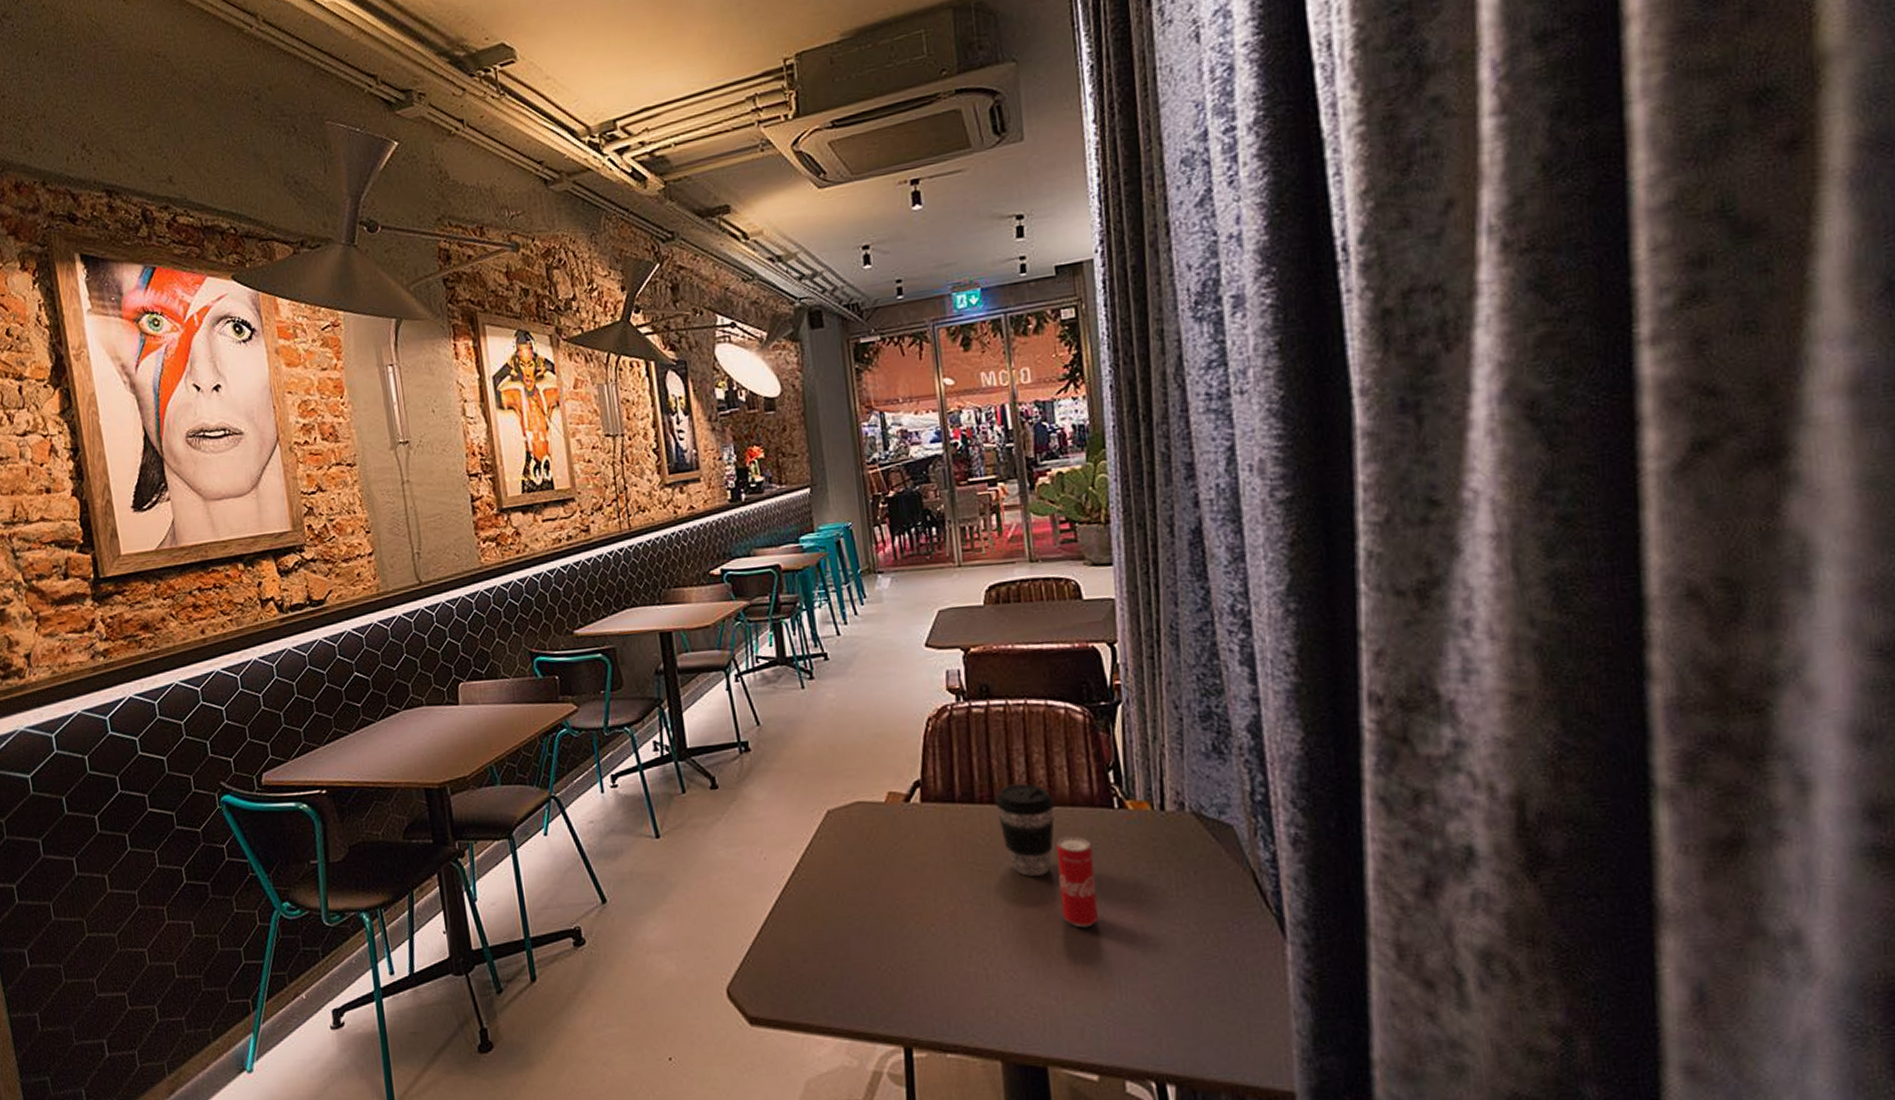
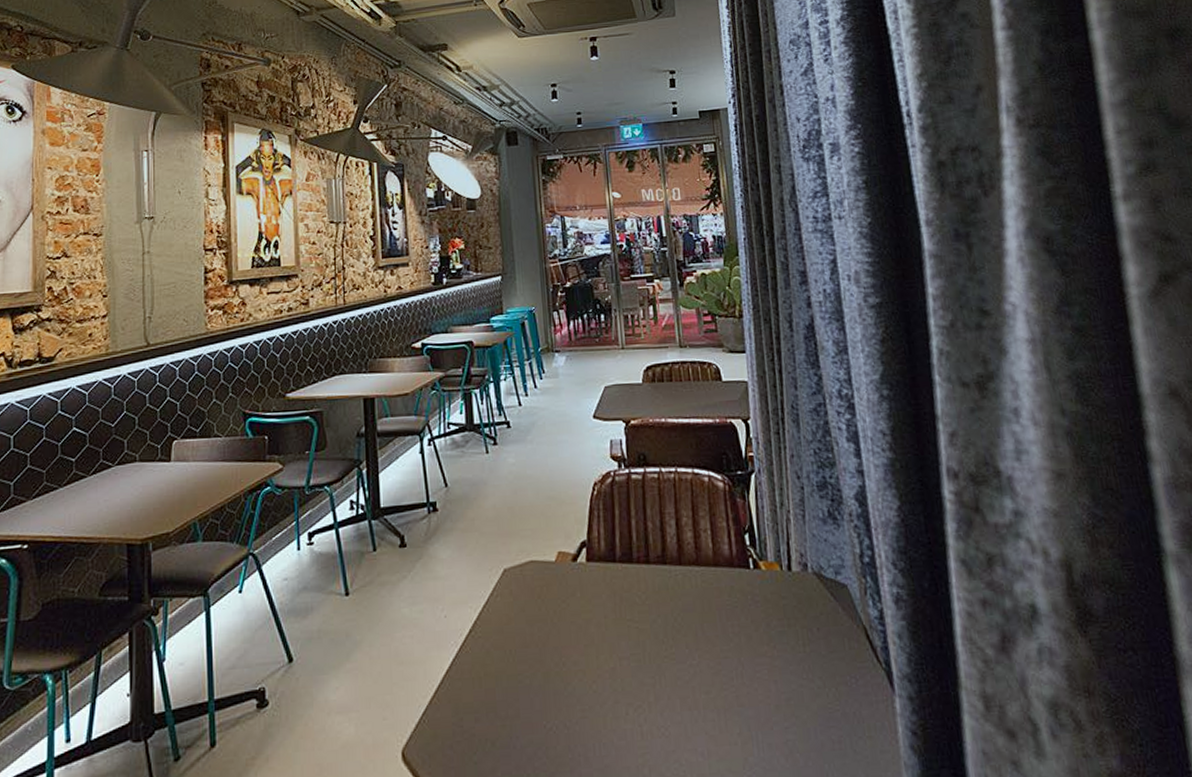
coffee cup: present [995,783,1055,876] -> none [650,545,701,633]
beverage can: present [1056,835,1098,928] -> none [702,594,738,684]

